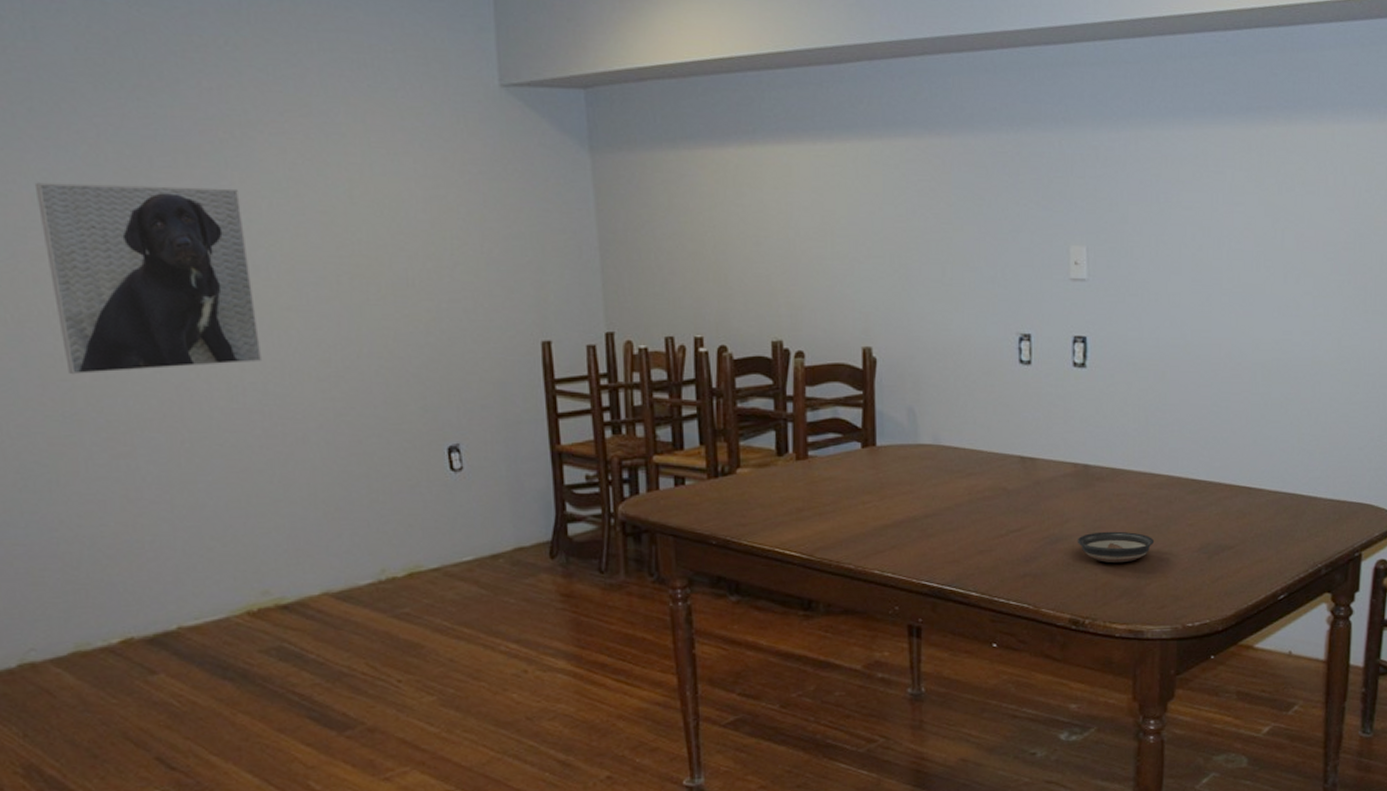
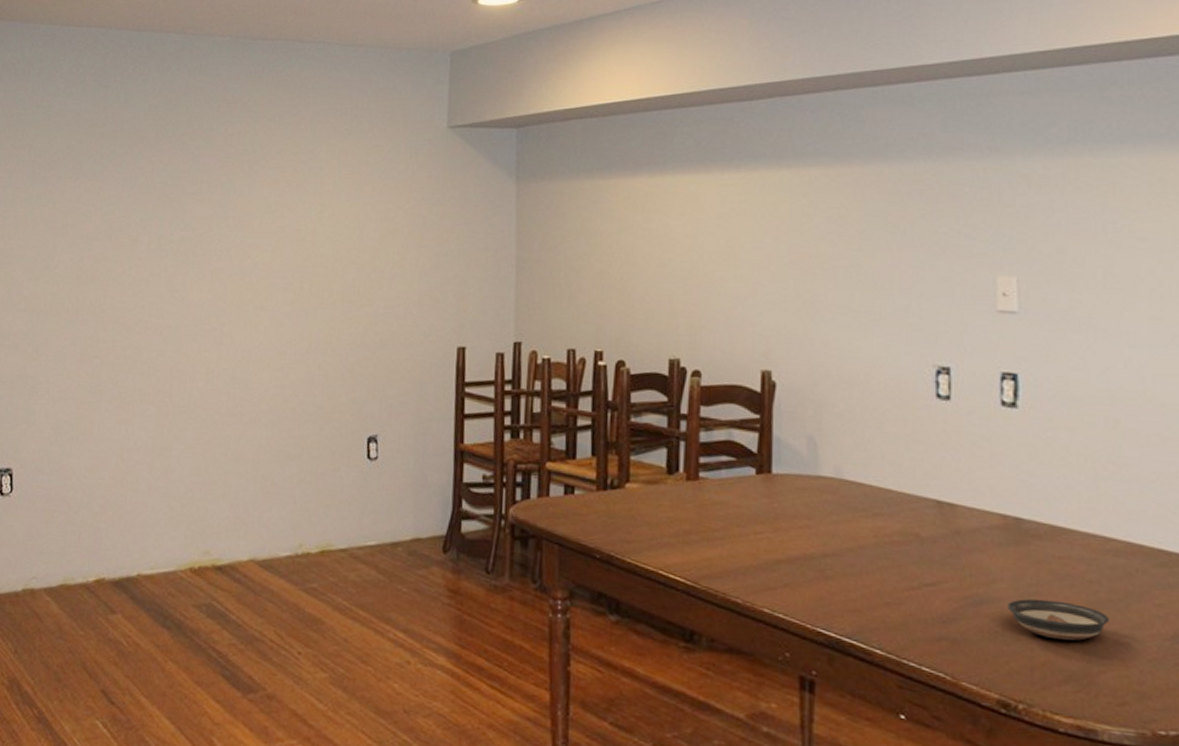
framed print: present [34,182,263,375] -> none [100,205,240,354]

